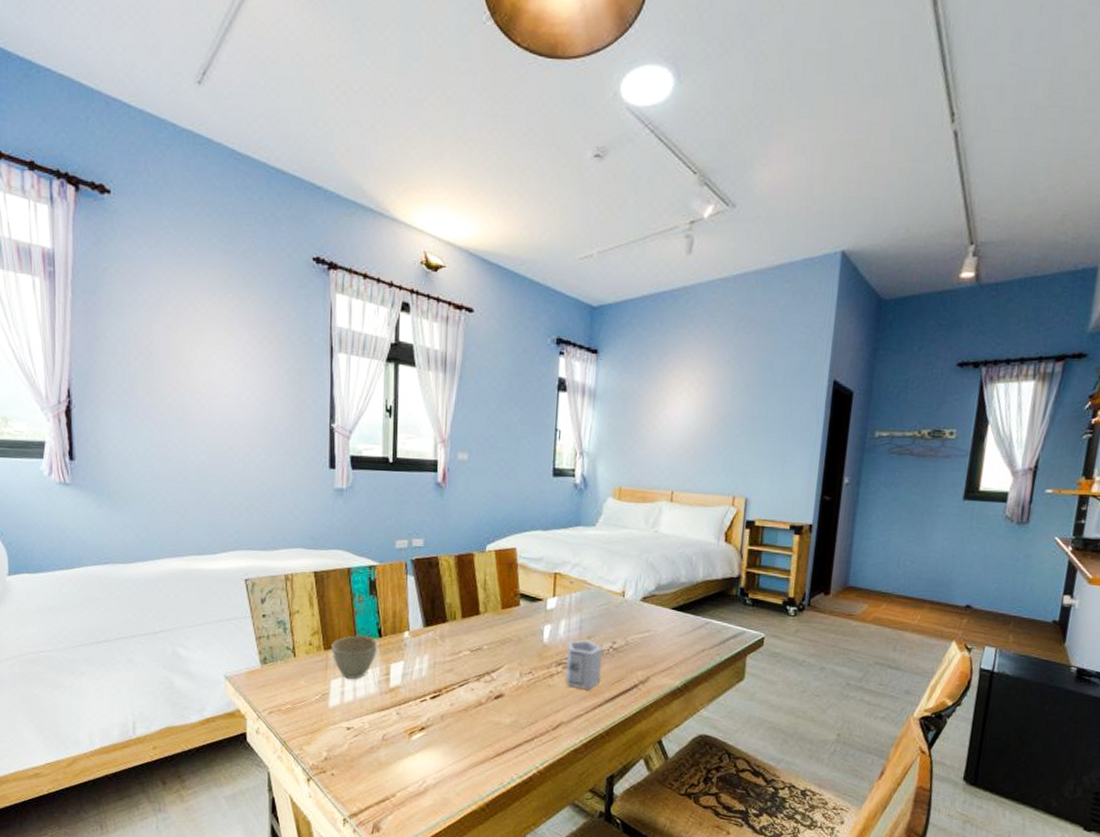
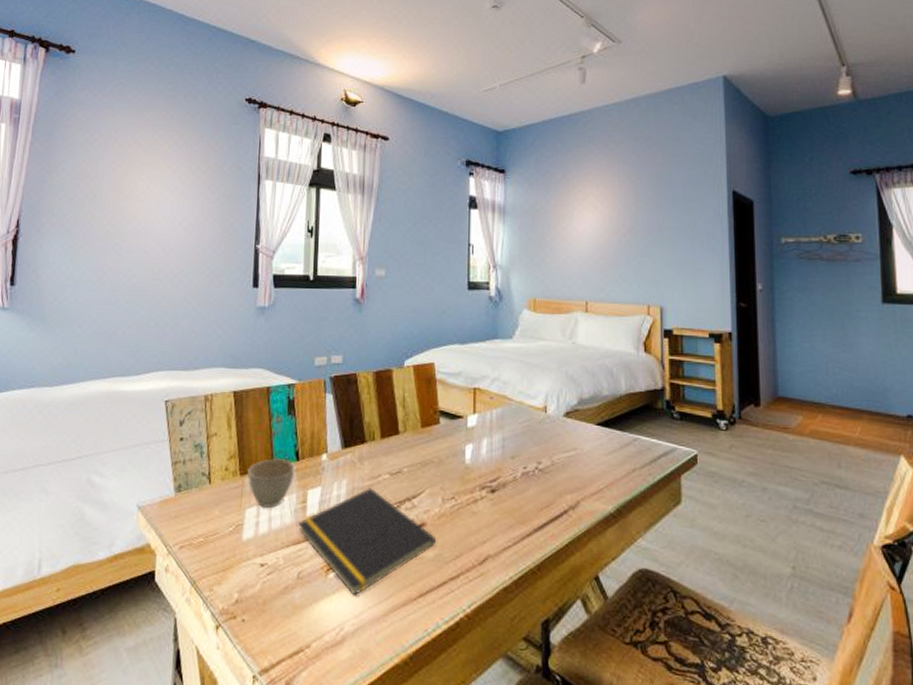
notepad: none [382,662,514,755] -> present [298,488,437,596]
cup: present [565,640,603,690] -> none [490,460,528,517]

